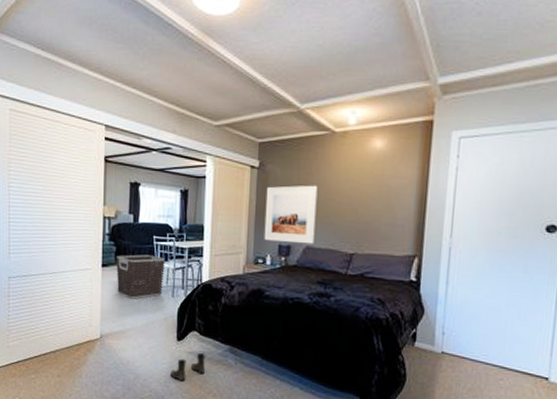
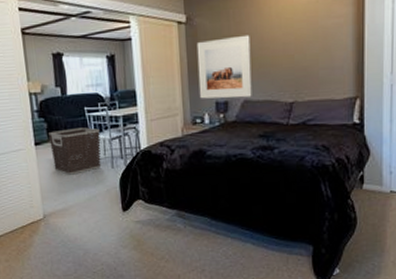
boots: present [170,352,206,381] -> none [120,220,155,250]

